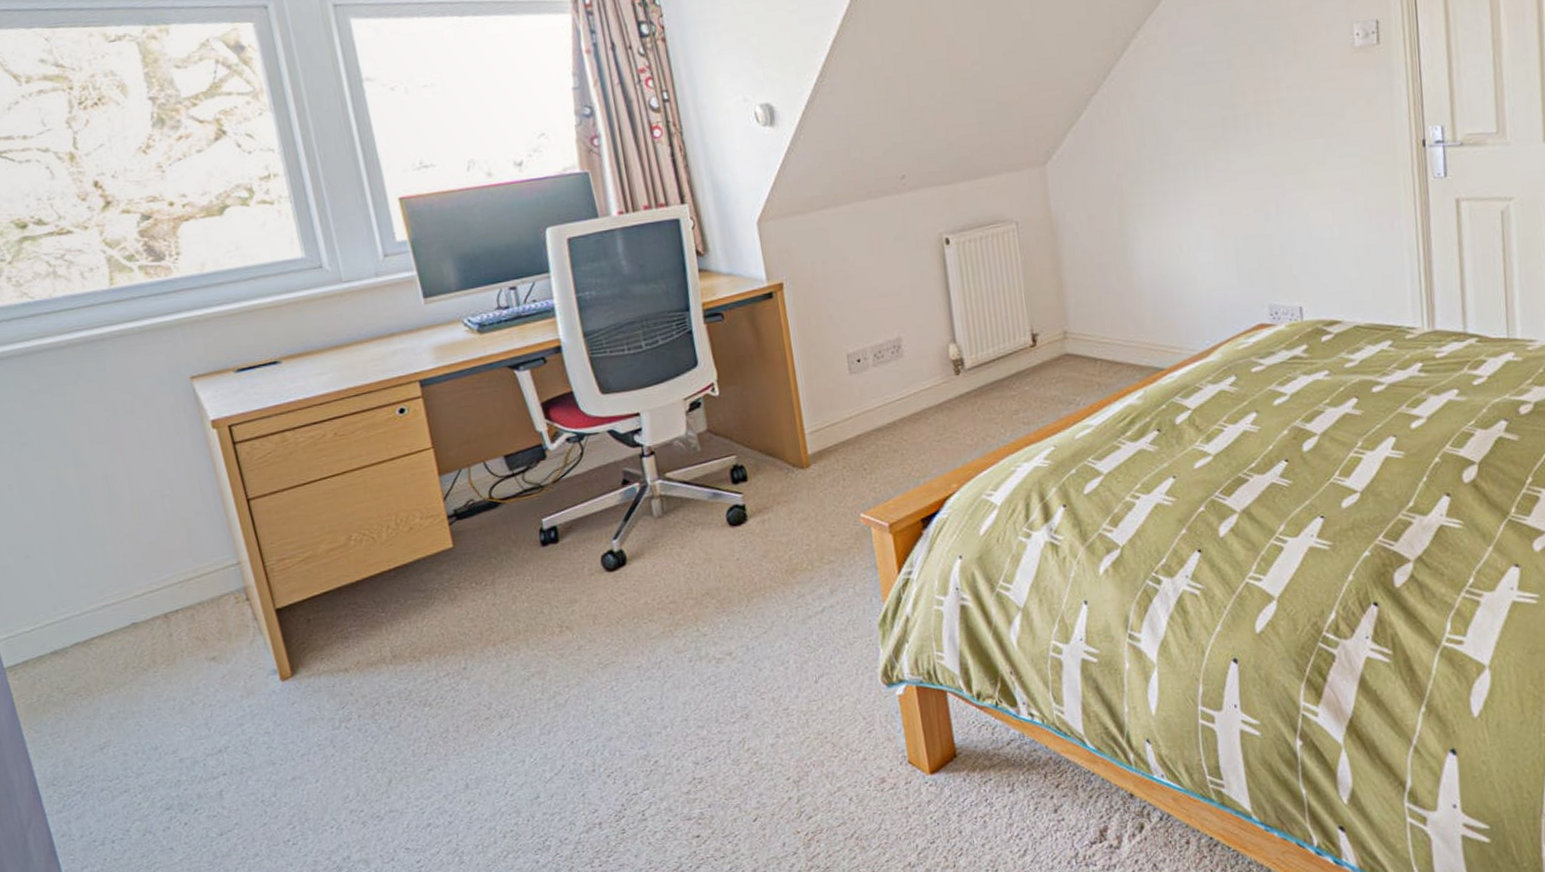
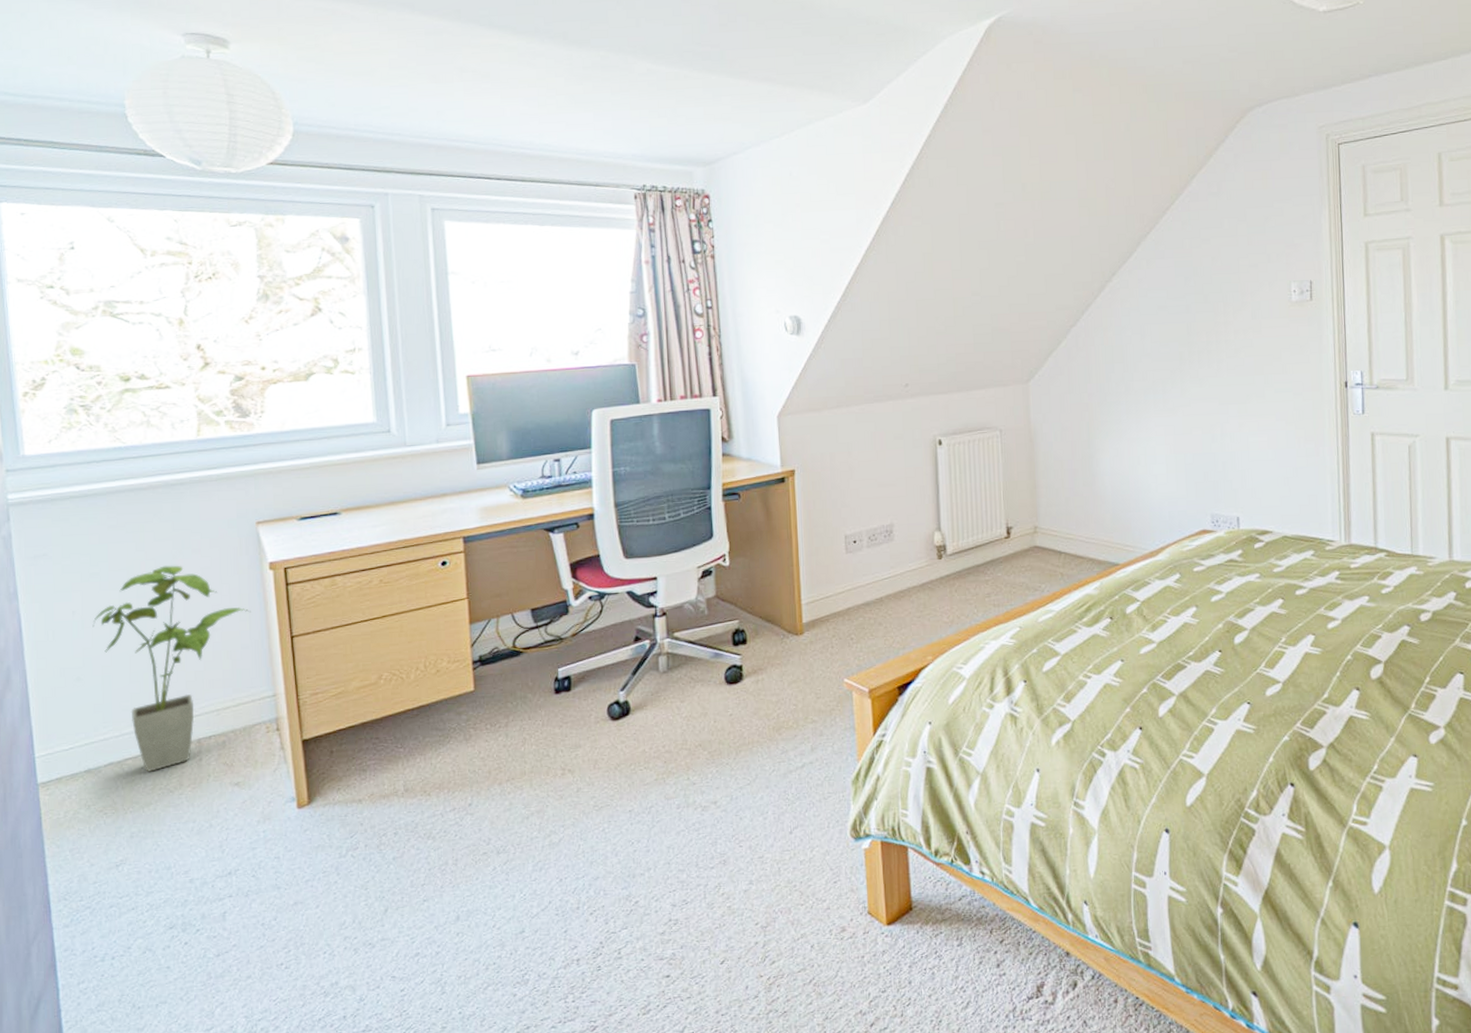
house plant: none [32,429,200,652] -> present [92,565,251,773]

